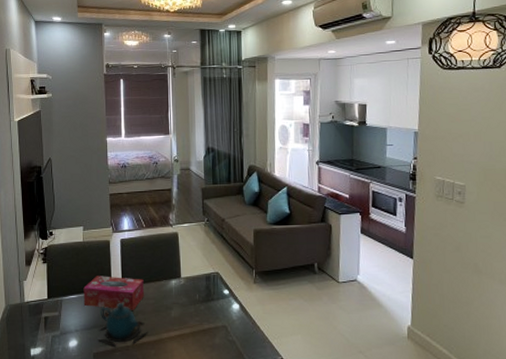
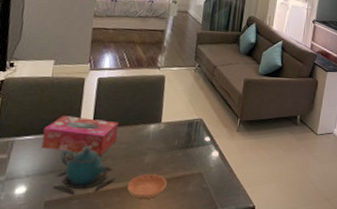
saucer: none [160,327,194,351] -> present [127,174,167,199]

